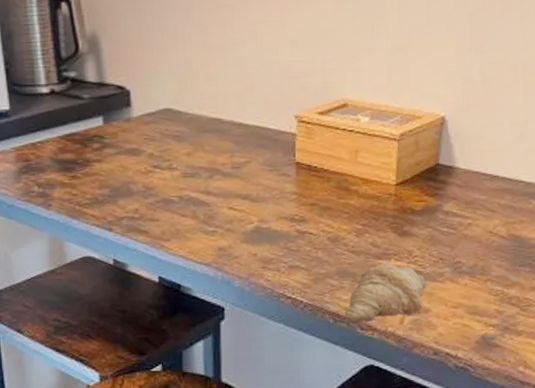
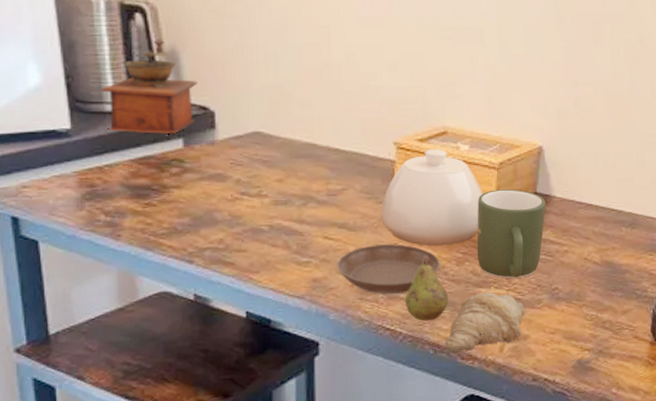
coffee grinder: none [33,25,115,113] -> present [101,39,197,134]
saucer: none [241,214,340,264] -> present [337,243,440,295]
sugar bowl: none [281,121,384,217] -> present [380,149,484,246]
fruit: none [305,227,349,291] -> present [405,256,449,321]
mug: none [376,161,449,252] -> present [476,189,546,279]

